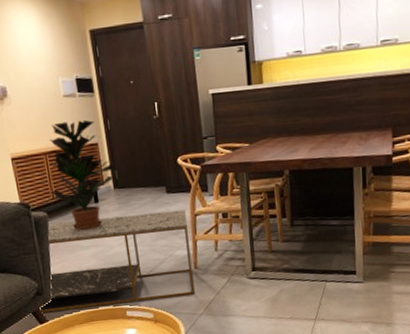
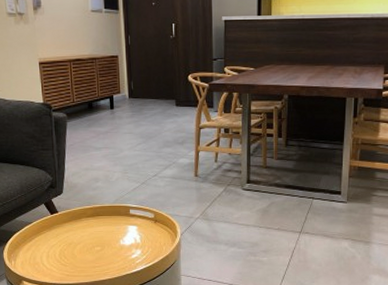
coffee table: present [39,209,195,314] -> none [51,122,193,205]
potted plant: present [49,119,118,231] -> none [70,33,134,133]

